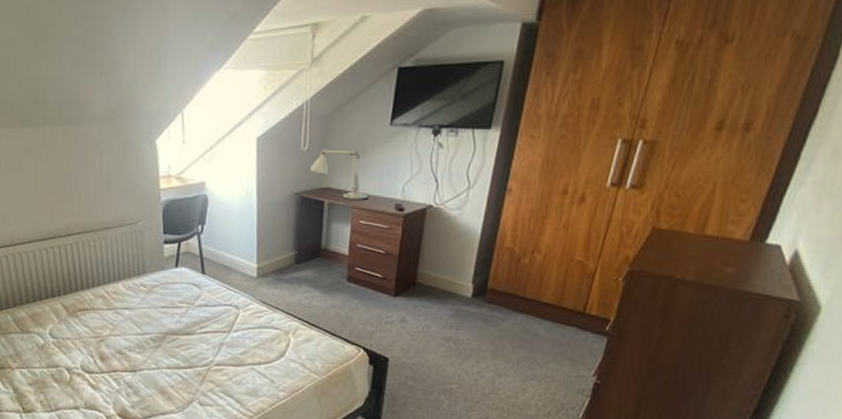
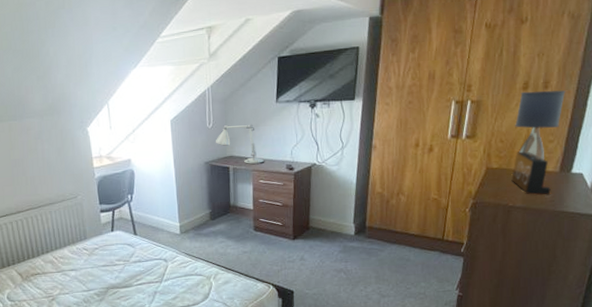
alarm clock: none [683,210,736,269] -> present [511,151,551,195]
table lamp: none [698,133,774,223] -> present [515,90,566,160]

